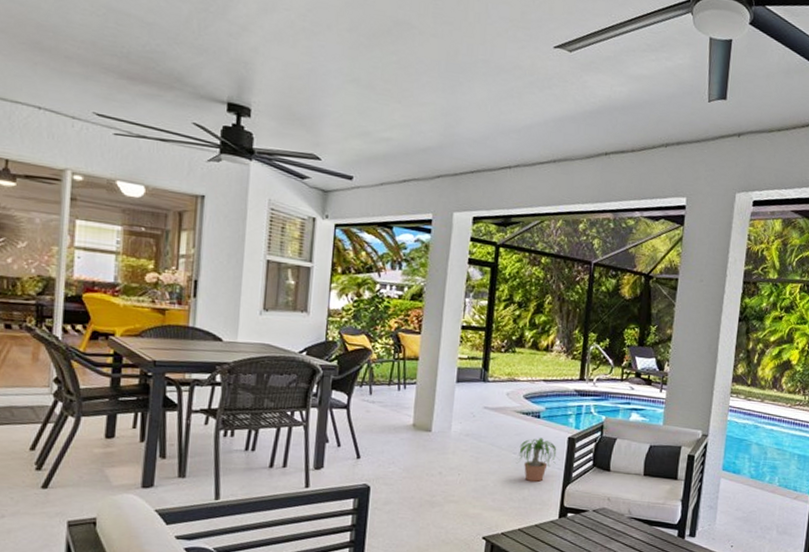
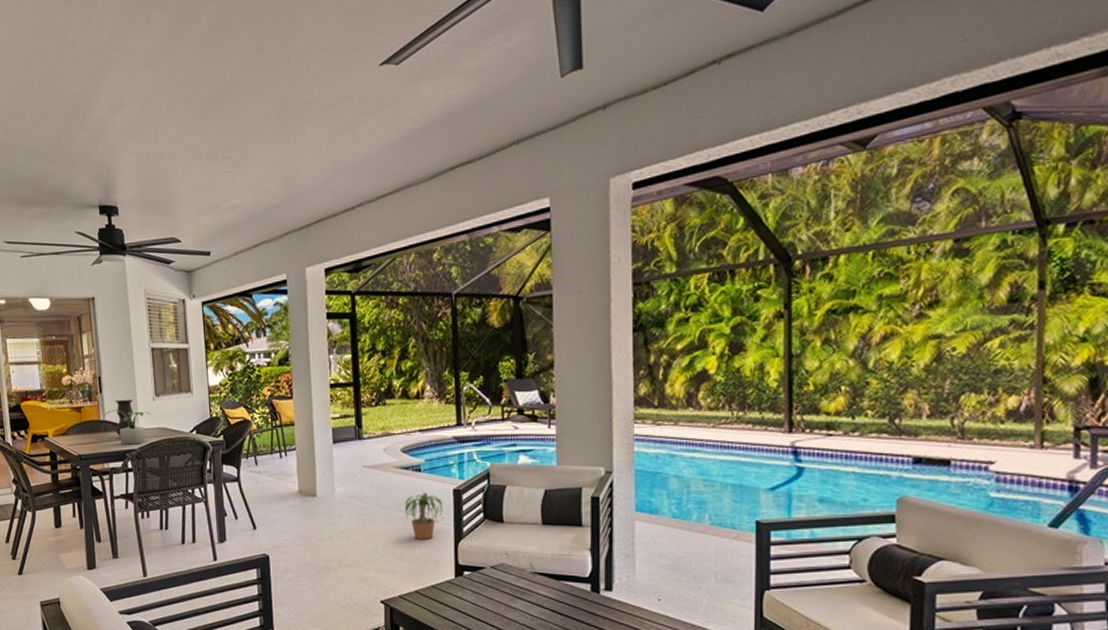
potted plant: none [195,317,255,358] -> present [105,409,151,445]
vase: none [206,307,235,348] -> present [115,399,137,437]

